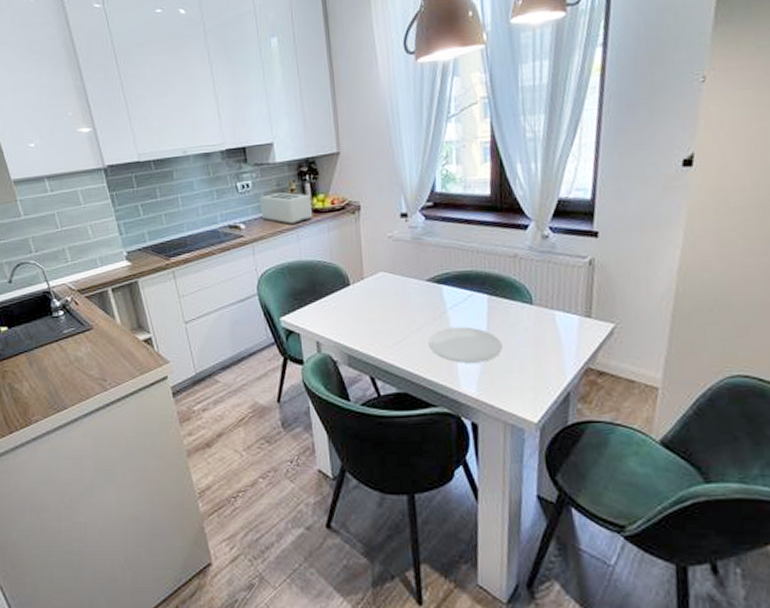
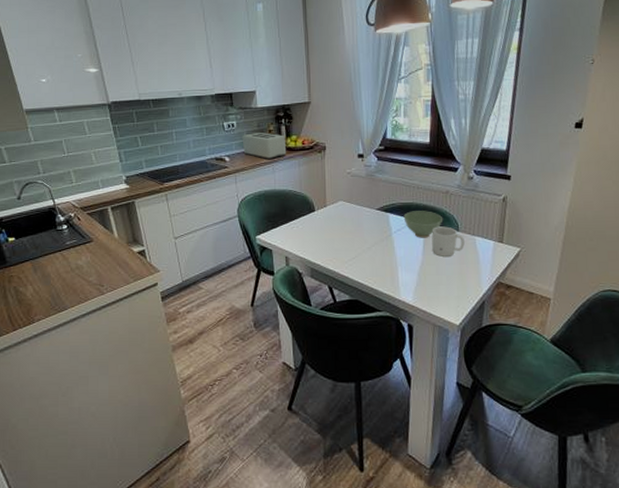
plate: present [428,326,503,363] -> none [376,247,434,277]
bowl: none [460,280,512,315] -> present [403,211,443,238]
mug: none [497,299,541,337] -> present [431,226,465,257]

